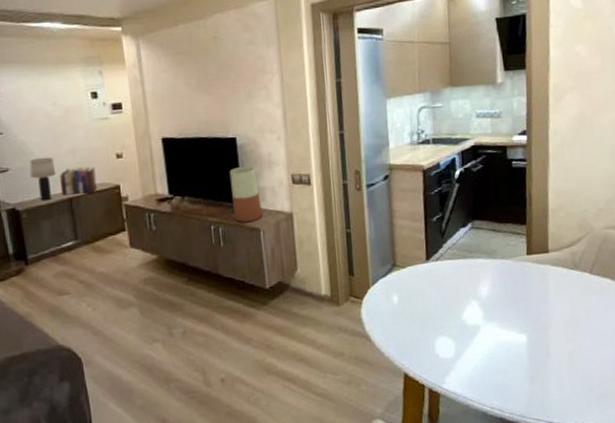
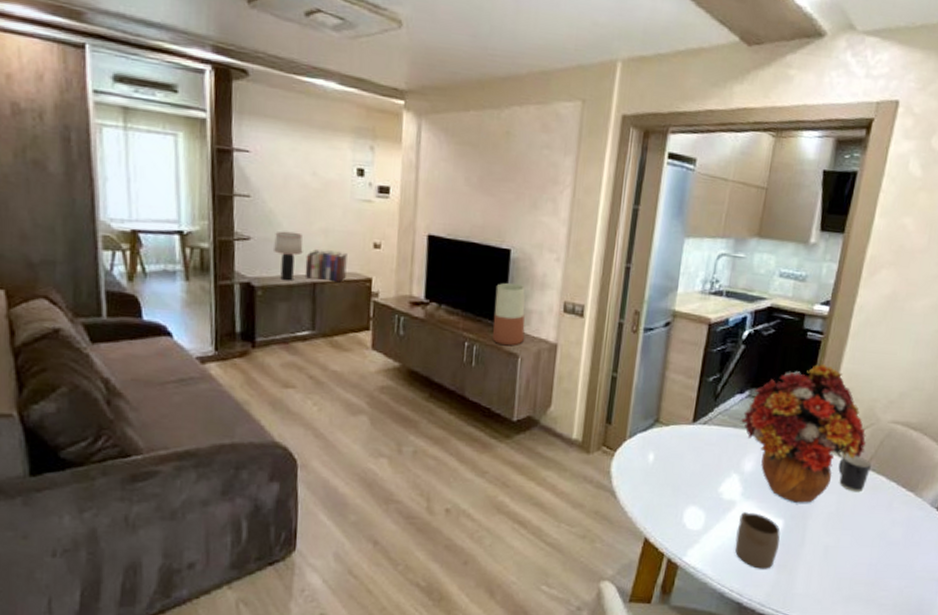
flower arrangement: none [469,187,586,317] -> present [741,363,867,503]
mug: none [486,332,528,384] -> present [735,512,780,569]
mug: none [565,264,595,298] -> present [838,454,871,493]

